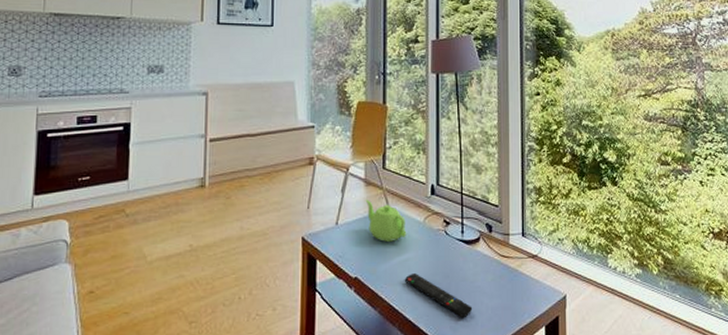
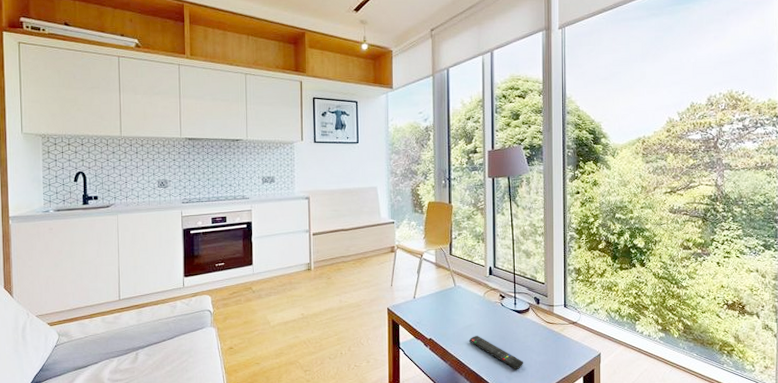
teapot: present [365,200,407,243] -> none [436,279,470,312]

